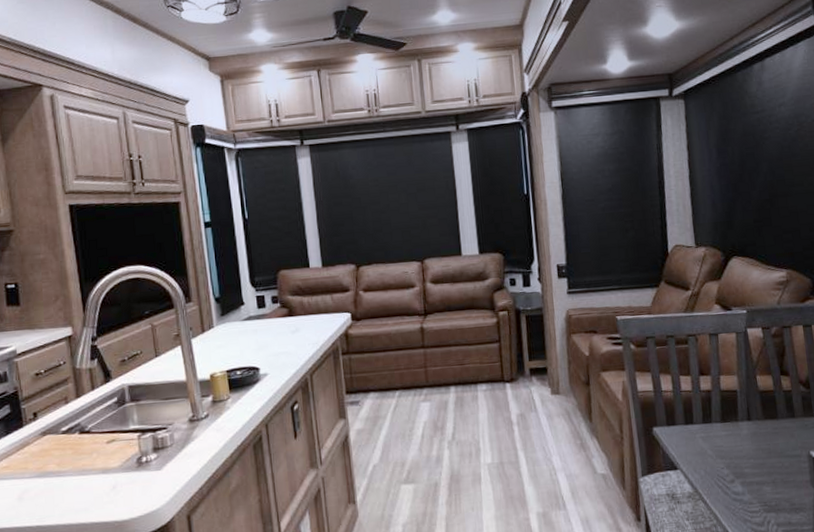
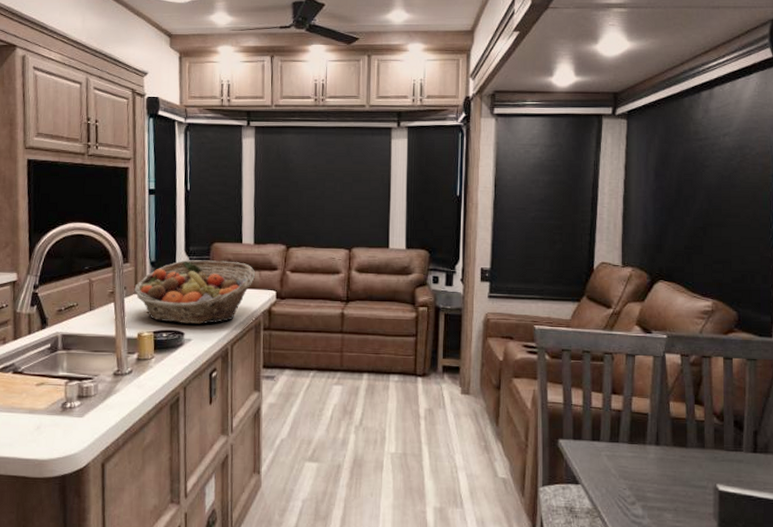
fruit basket: none [201,288,328,359] -> present [134,260,256,325]

